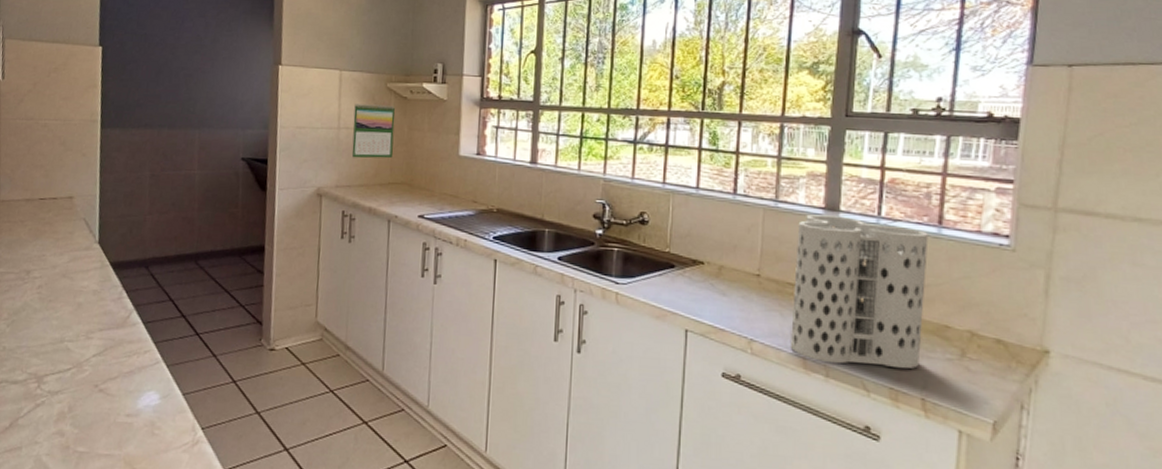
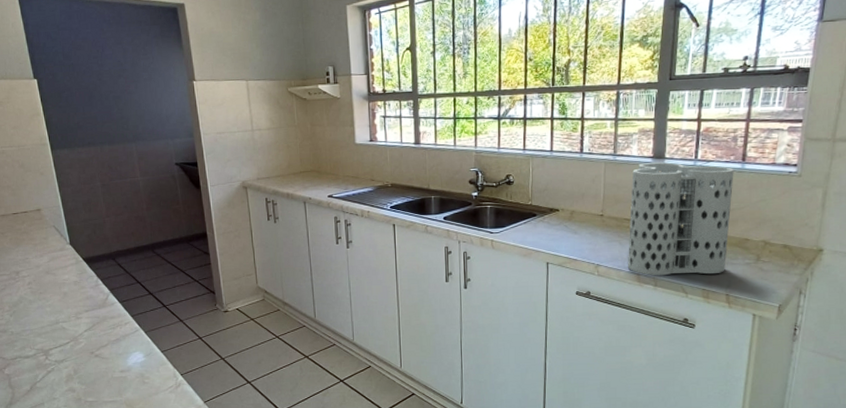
calendar: present [351,103,395,159] -> none [263,106,300,154]

